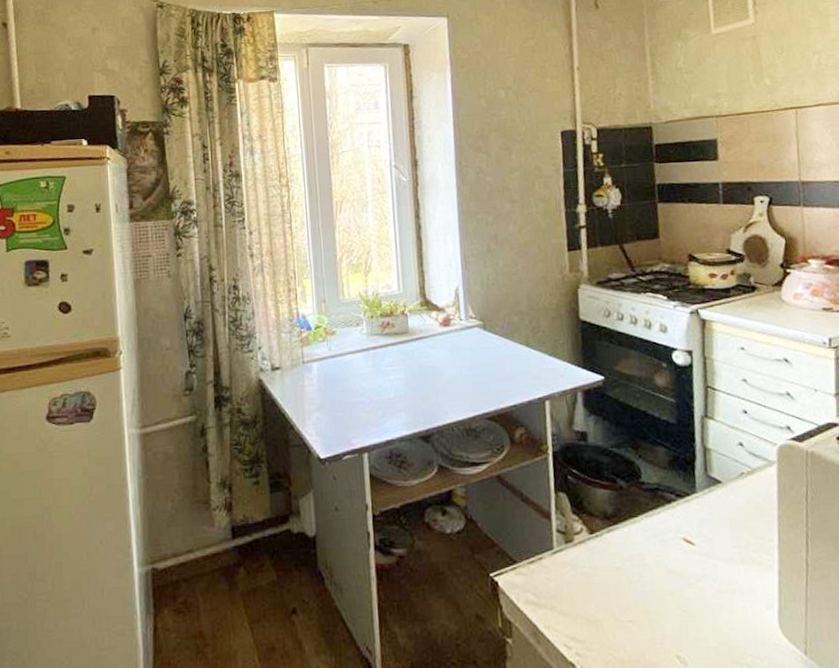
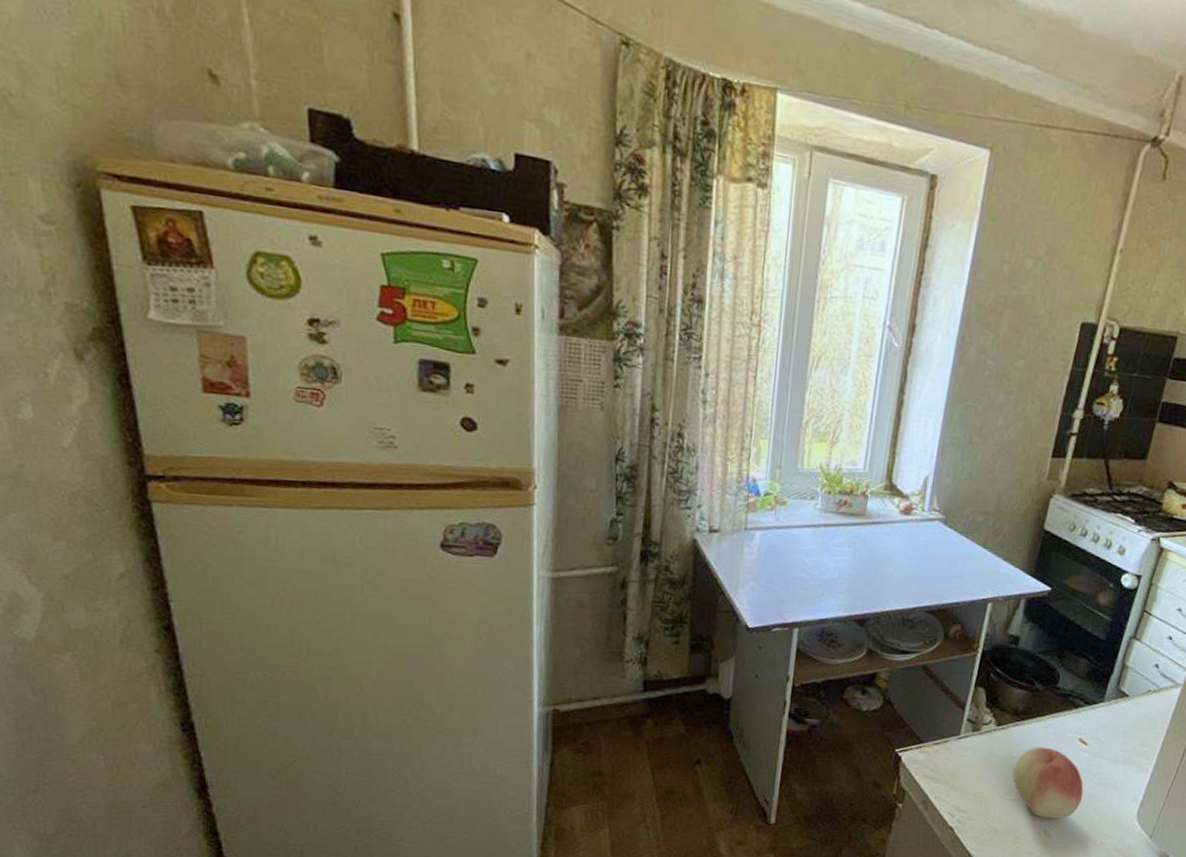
fruit: none [620,553,709,641] -> present [1012,747,1084,819]

